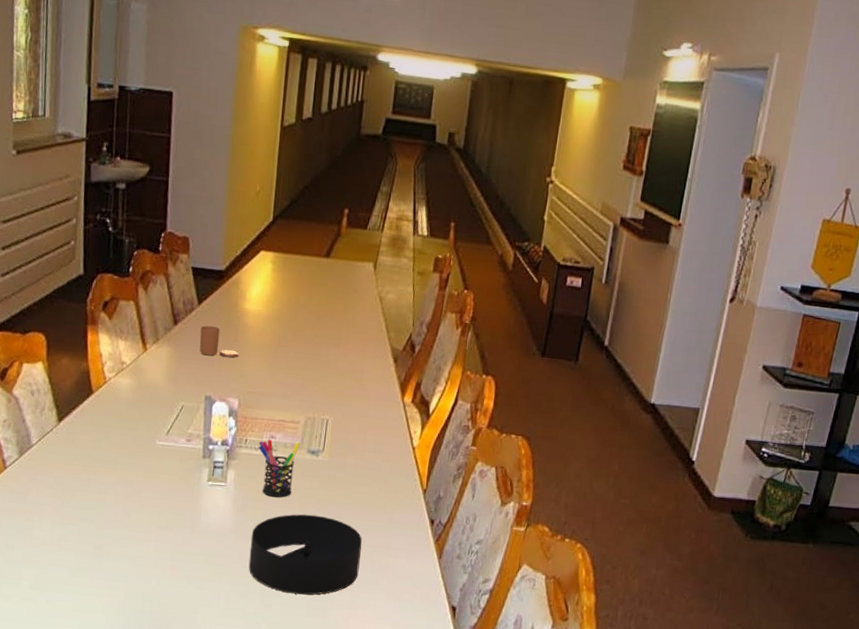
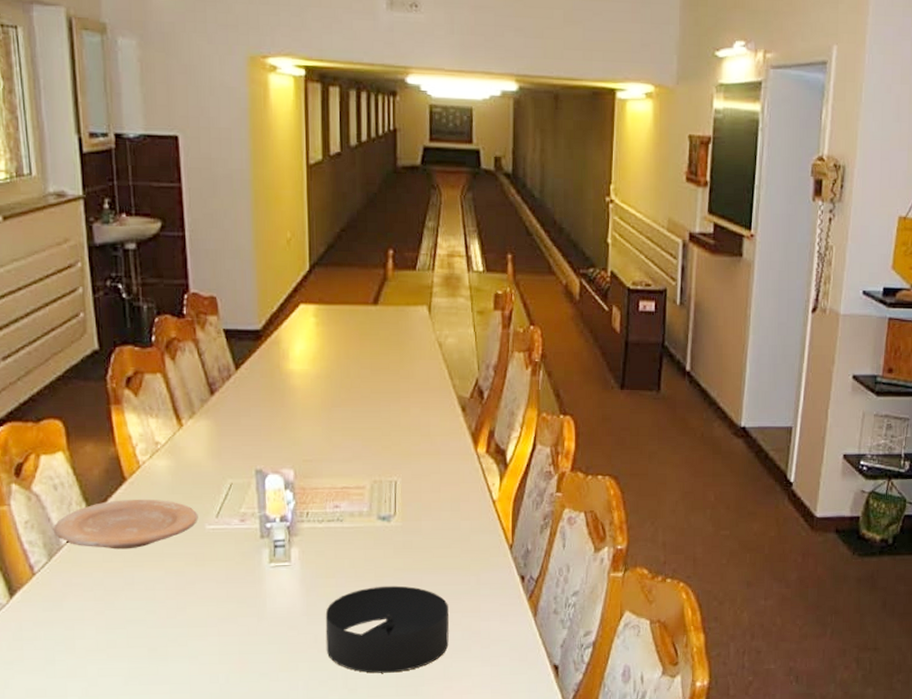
plate: none [26,410,151,455] -> present [53,499,198,550]
candle: present [199,325,239,358] -> none [241,392,289,424]
pen holder: present [258,439,300,498] -> none [321,509,368,572]

